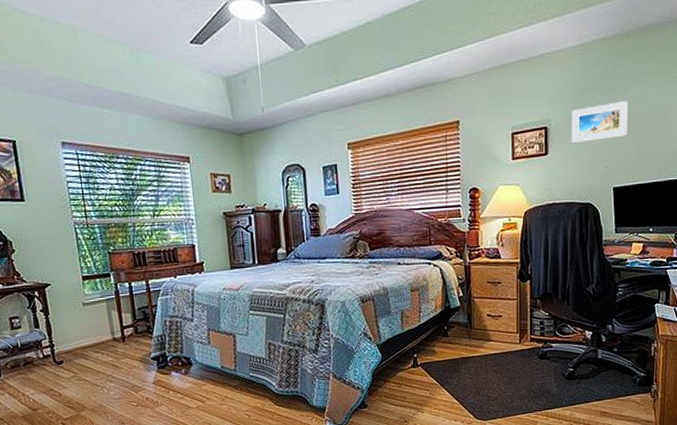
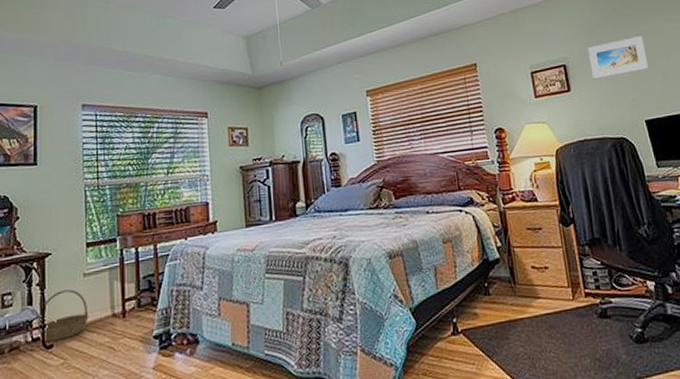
basket: none [45,316,92,359] -> present [37,289,89,342]

